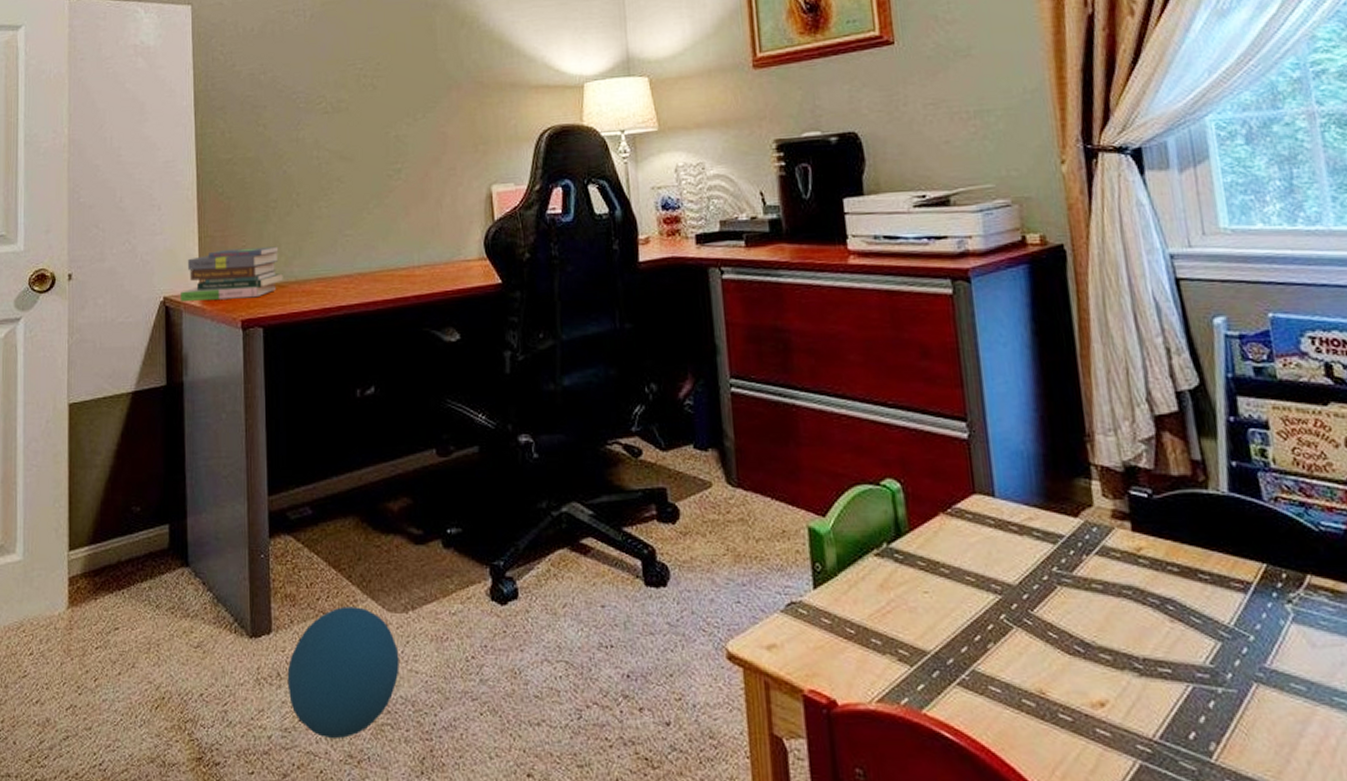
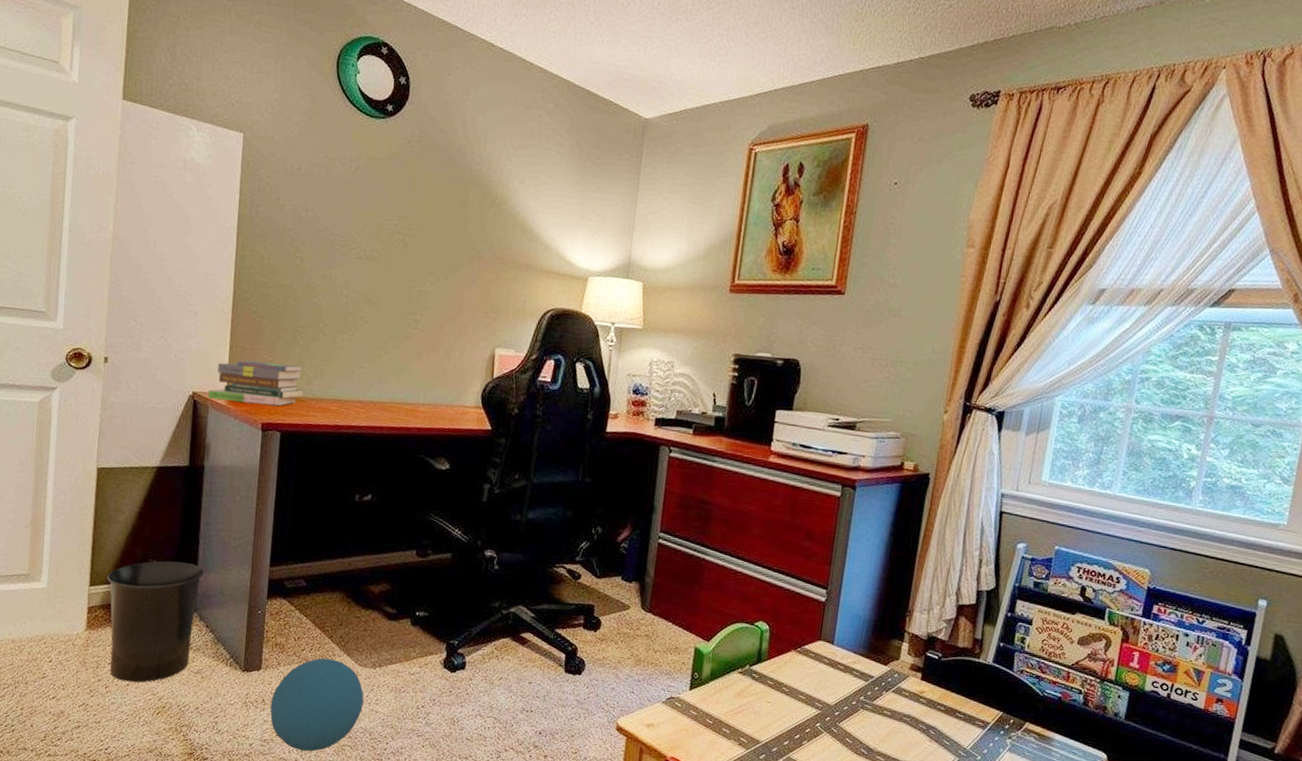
waste bin: none [87,505,194,669] -> present [107,561,204,682]

